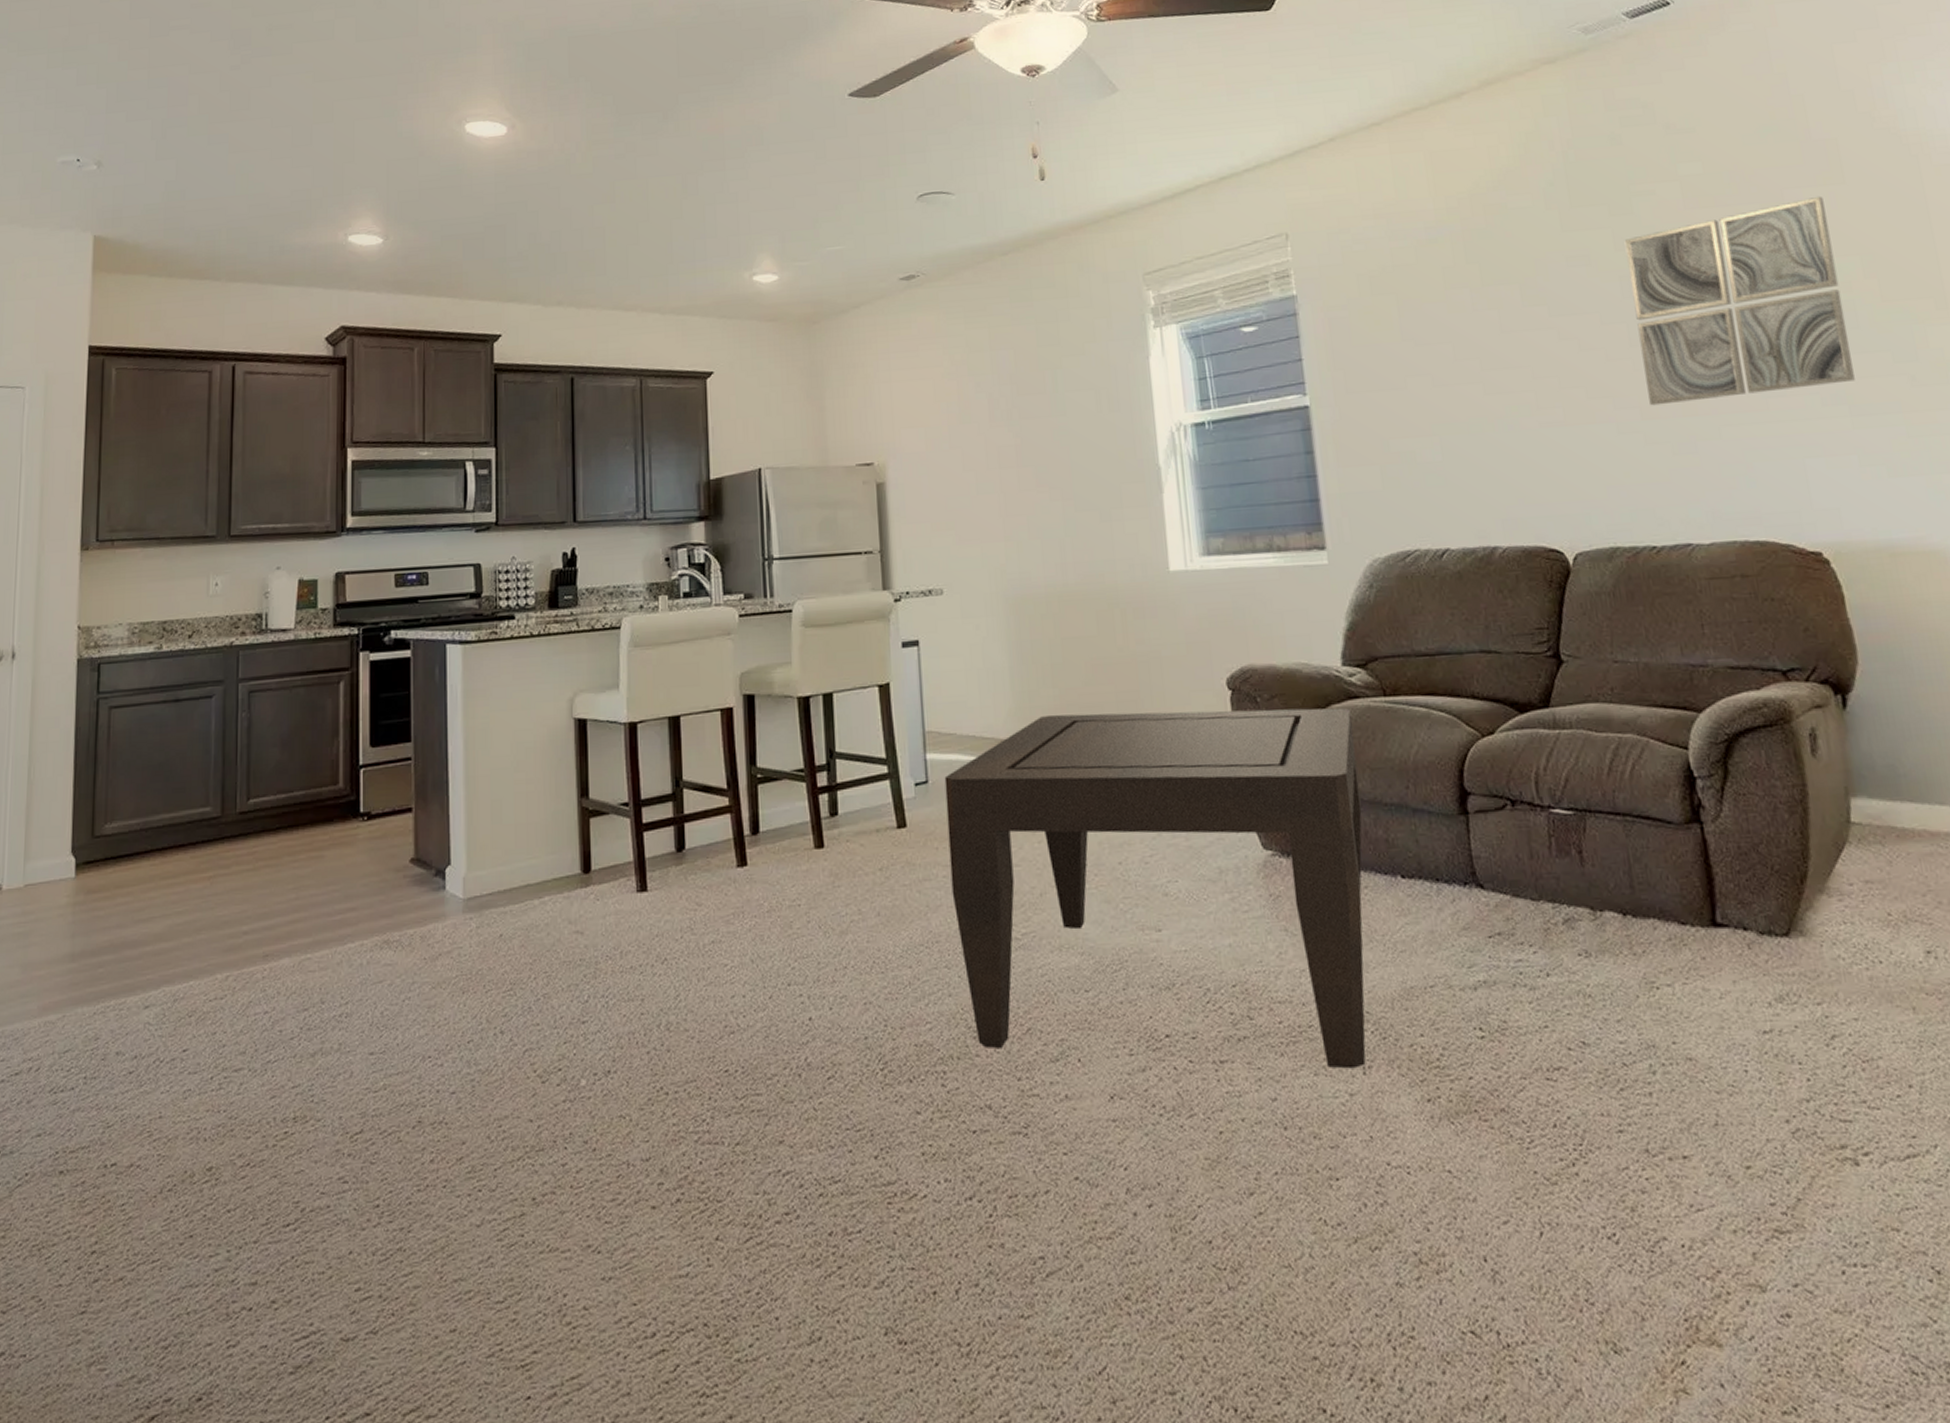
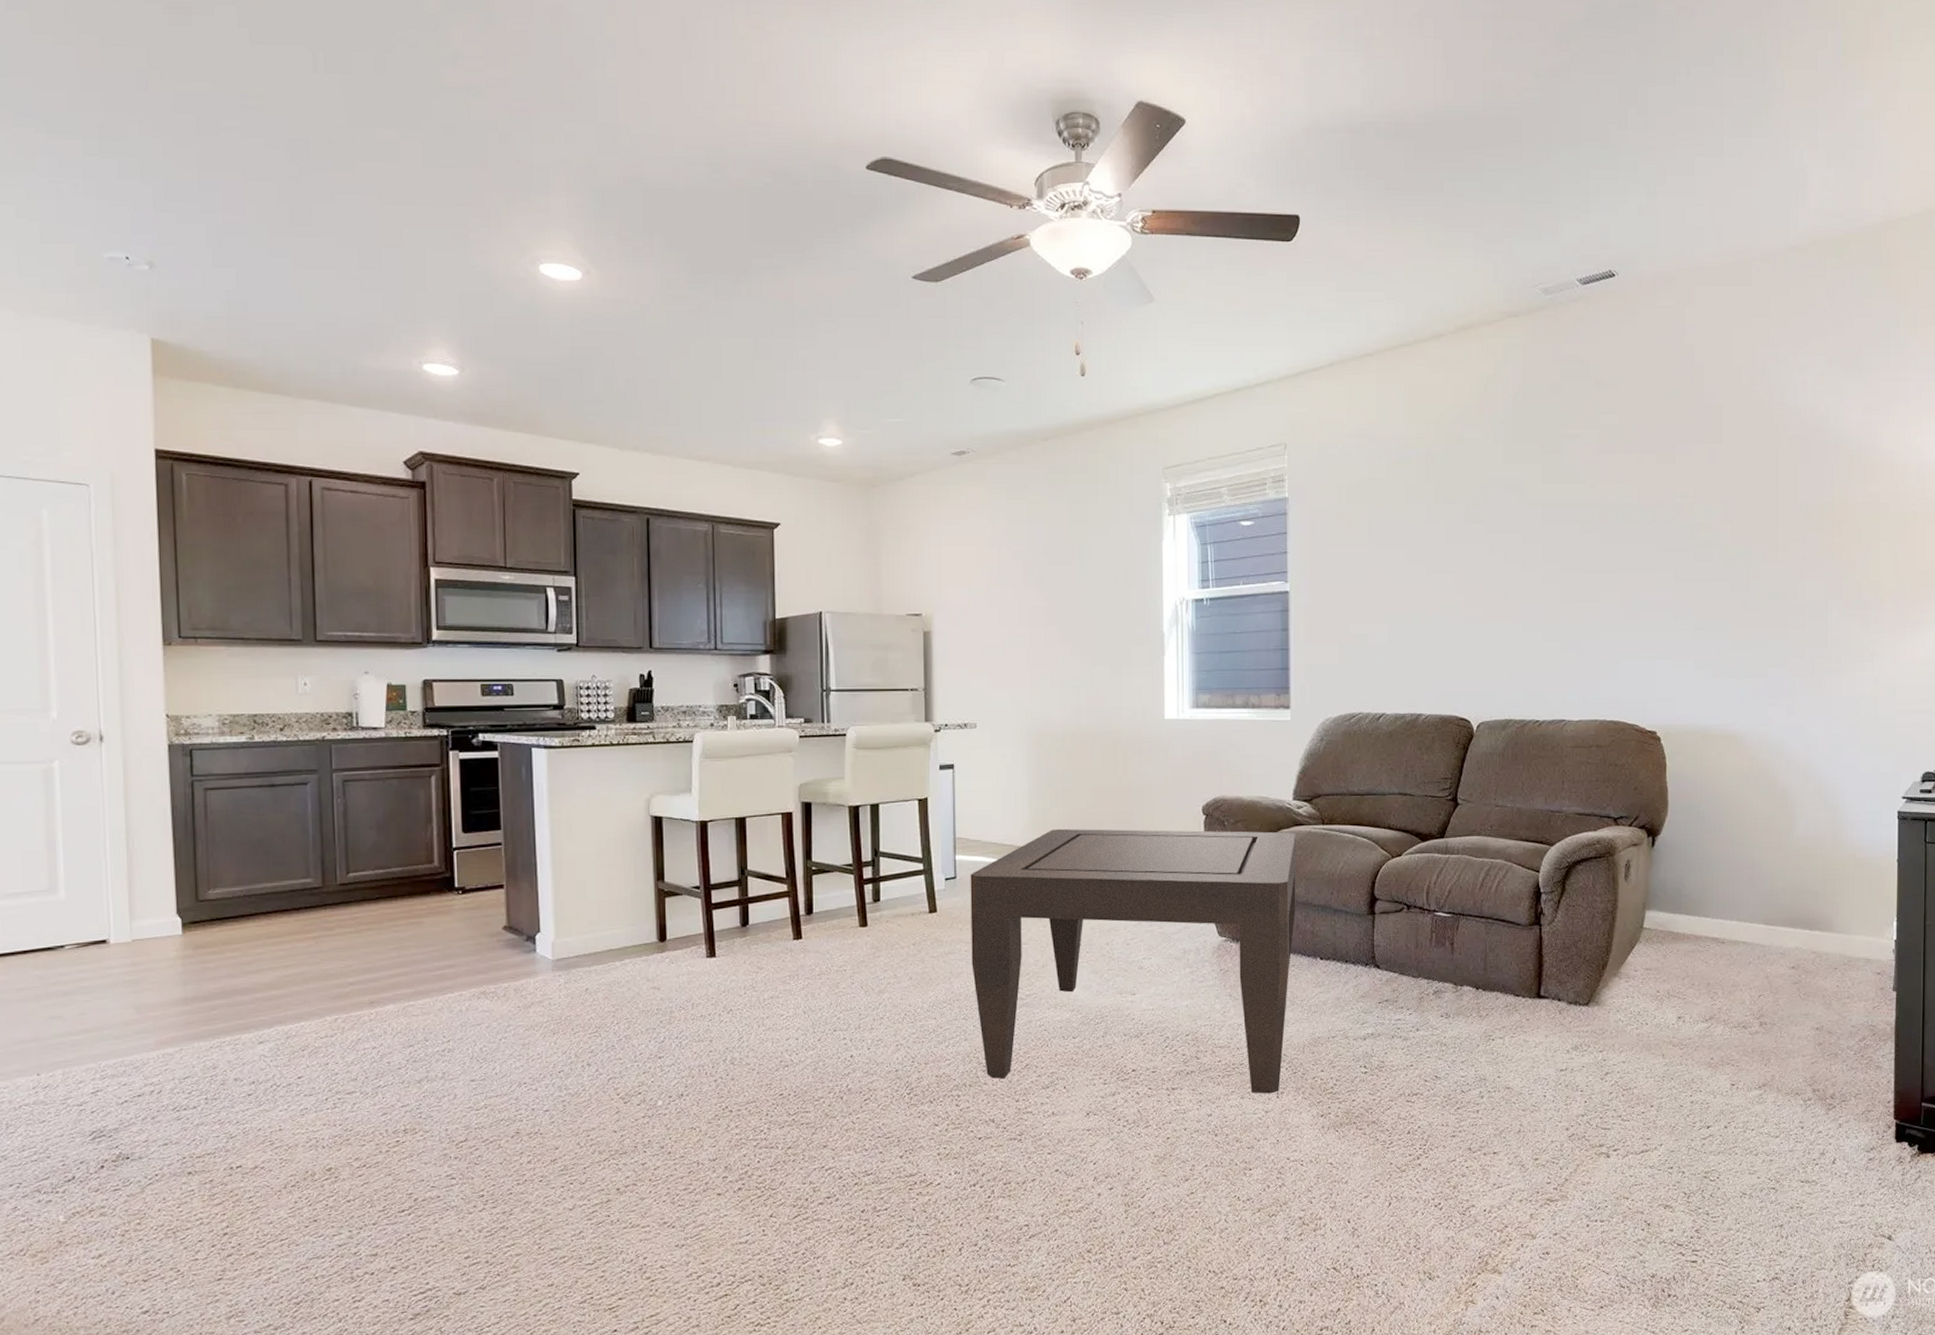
wall art: present [1624,196,1855,406] -> none [1550,452,1703,611]

